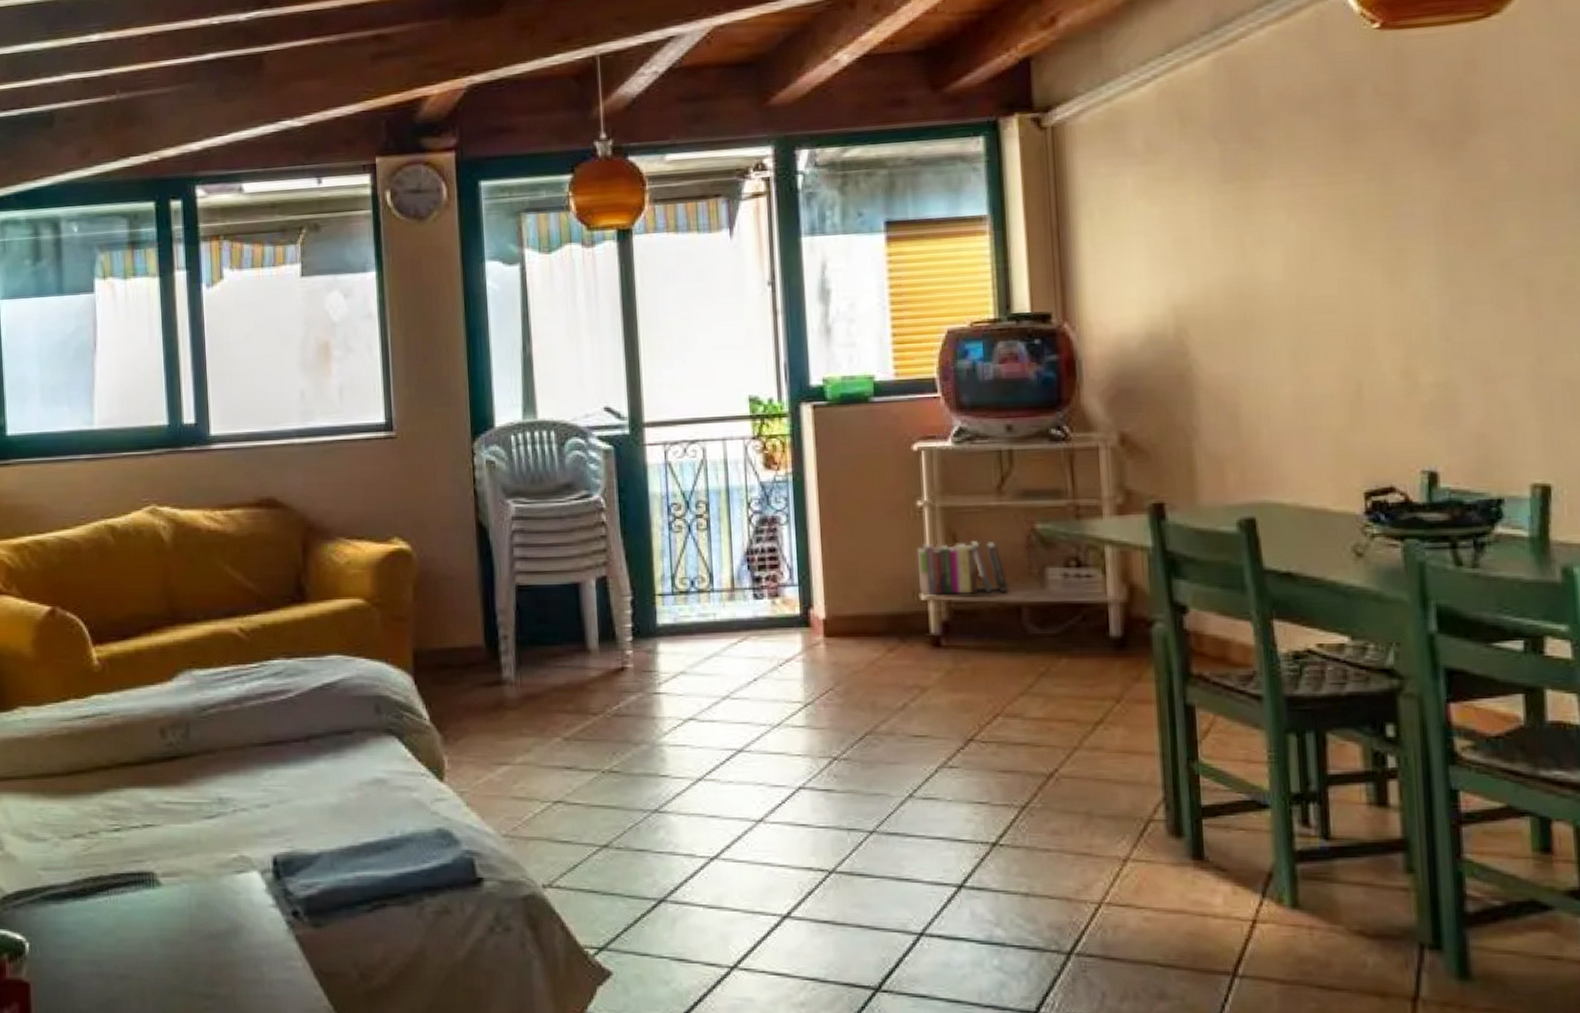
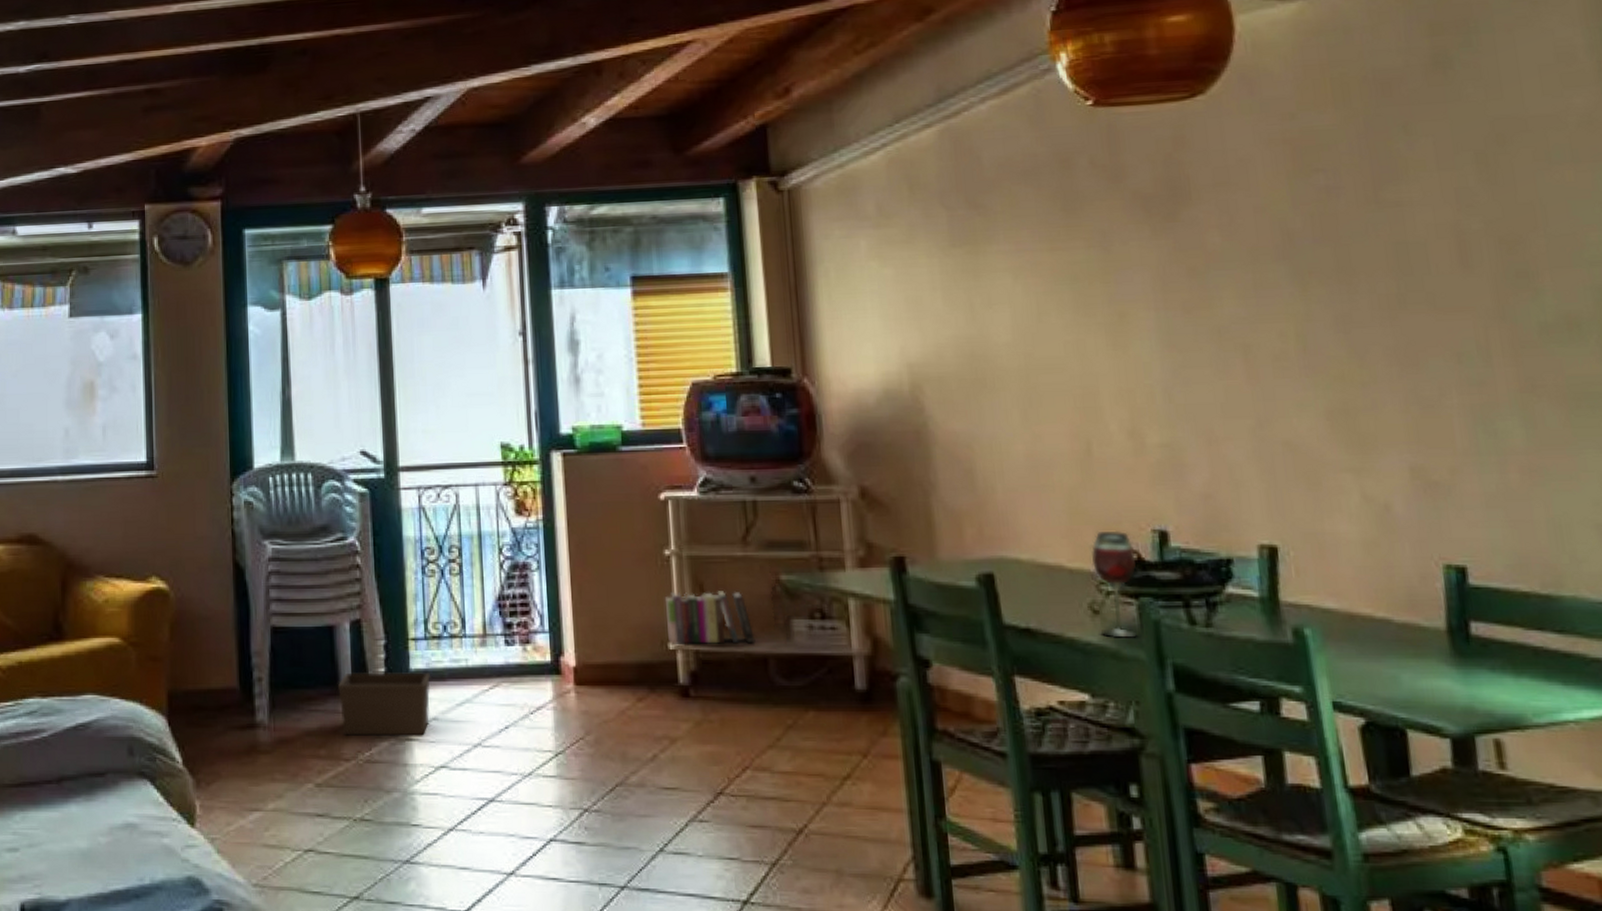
hamper: none [584,627,679,691] -> present [337,672,431,736]
wineglass: none [1357,472,1404,580] -> present [1092,530,1137,638]

